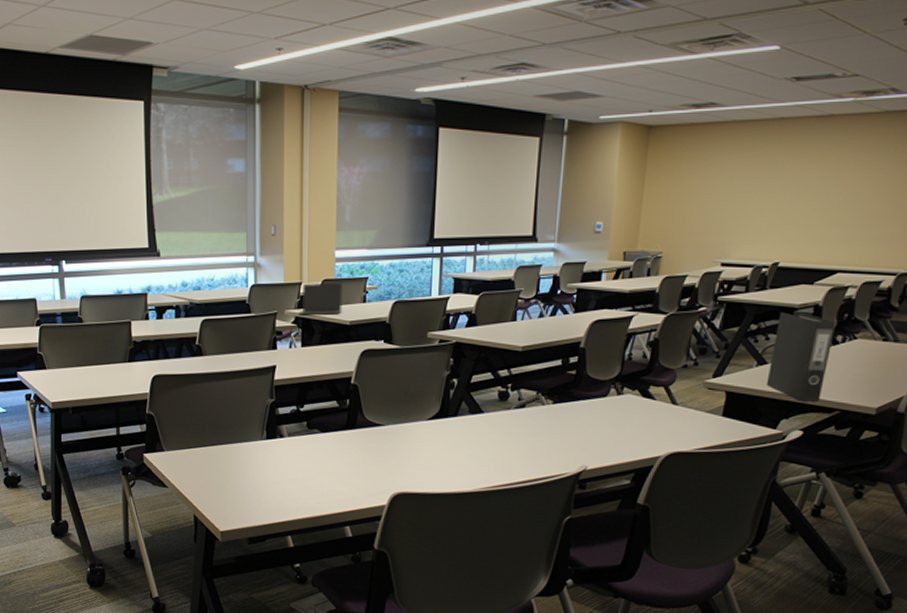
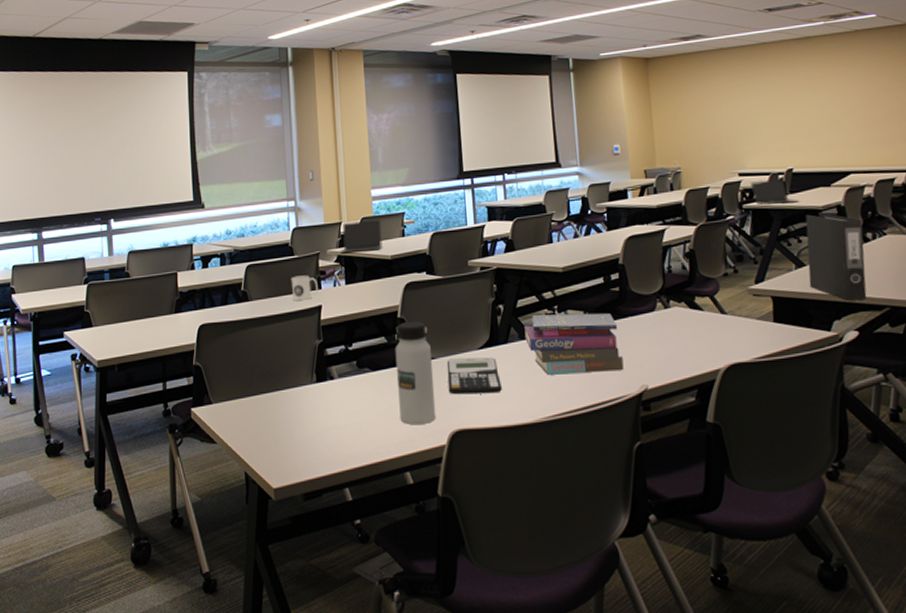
mug: none [246,334,274,359] -> present [291,275,319,301]
water bottle: none [344,388,381,486] -> present [395,321,437,425]
calculator: none [394,427,446,463] -> present [446,357,502,395]
books: none [475,392,568,451] -> present [524,313,624,375]
laptop: none [730,272,777,300] -> present [750,179,799,206]

